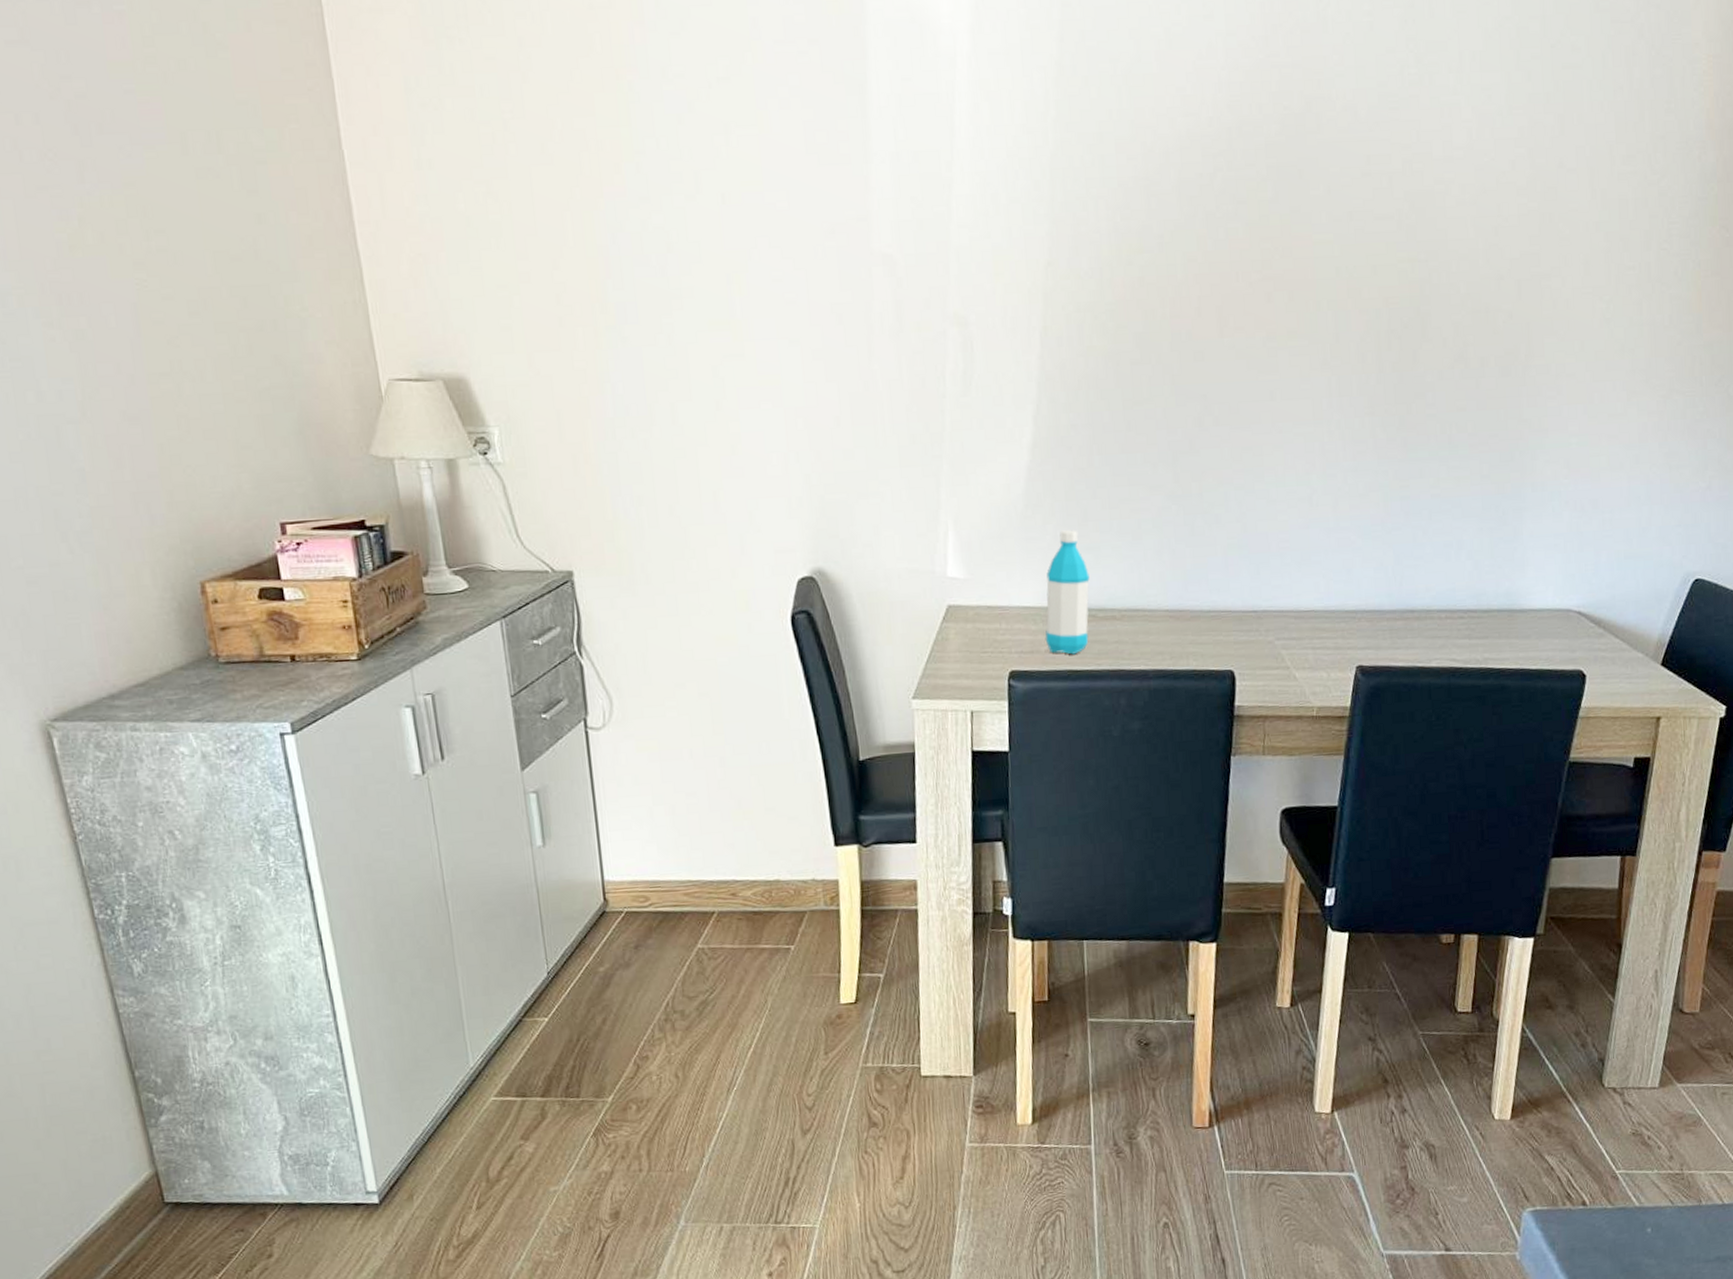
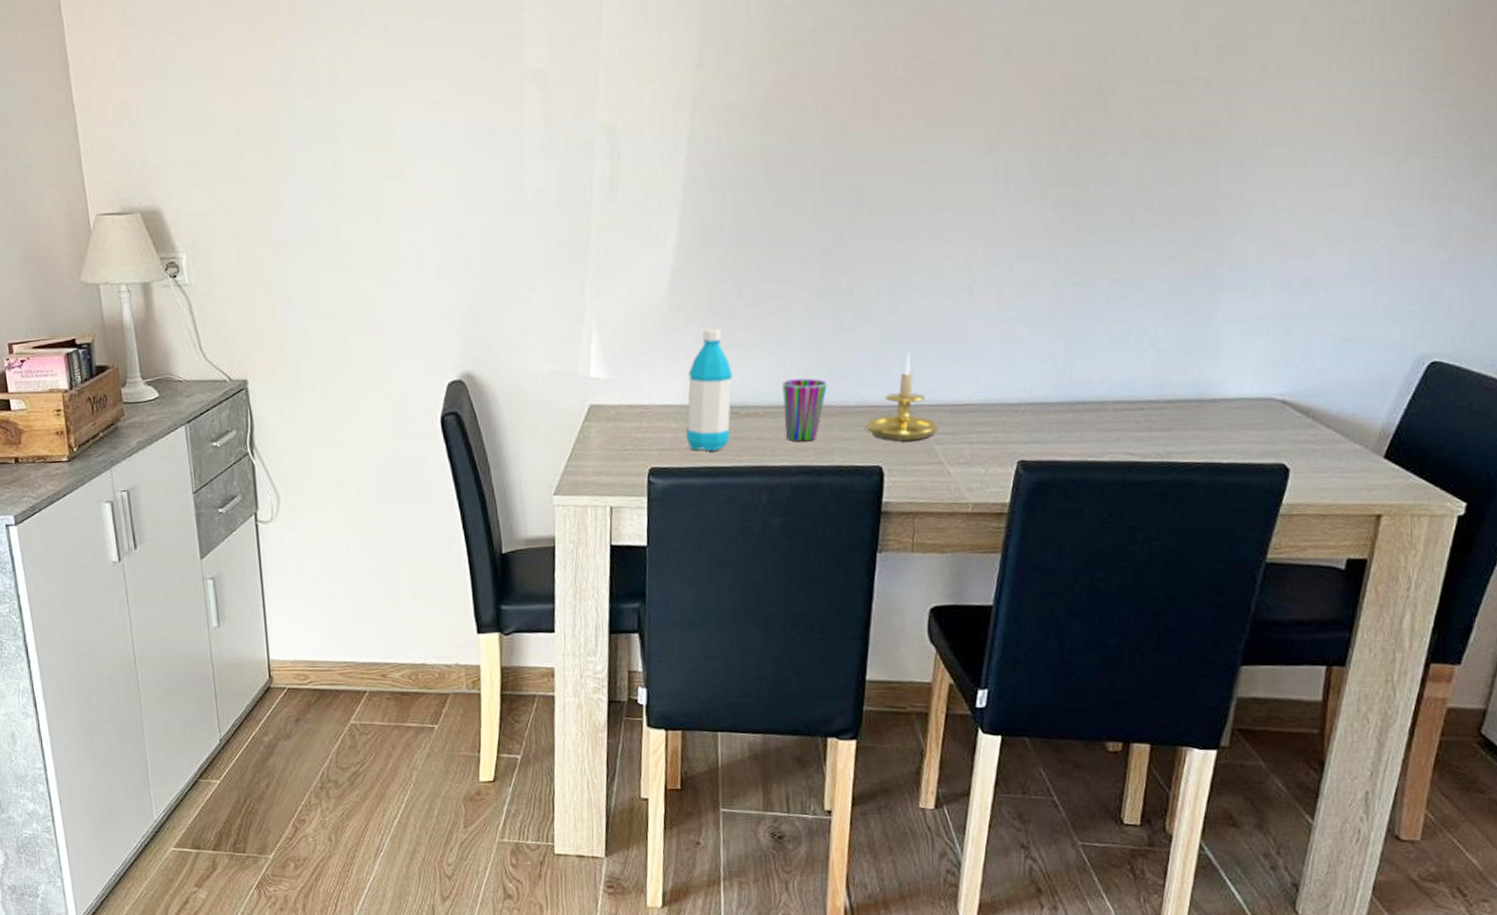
cup: none [1138,582,1181,646] -> present [782,378,827,442]
candle holder: none [1217,558,1285,646] -> present [865,351,939,441]

